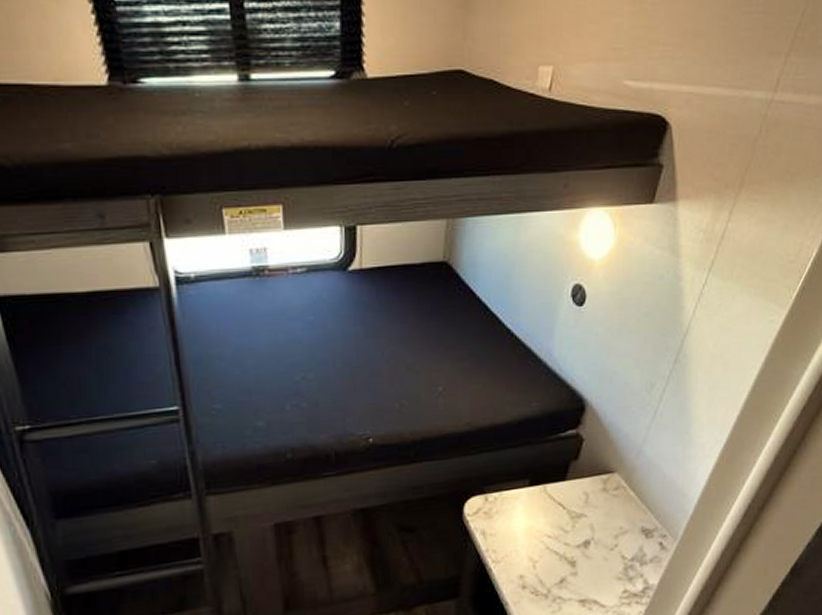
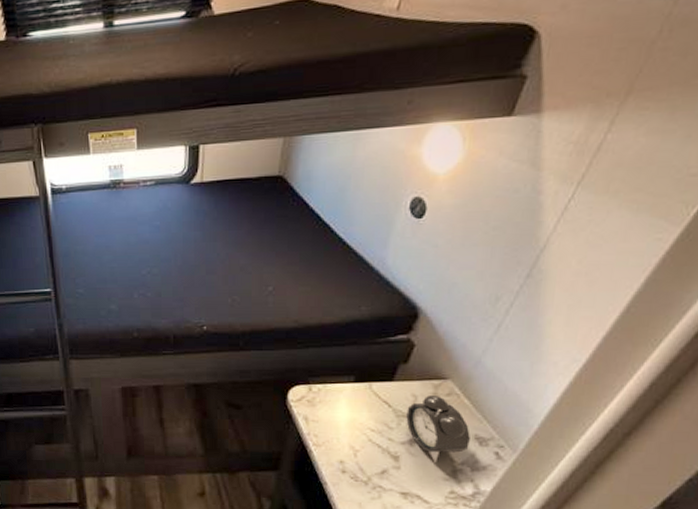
alarm clock: none [580,490,637,563] -> present [406,394,470,464]

